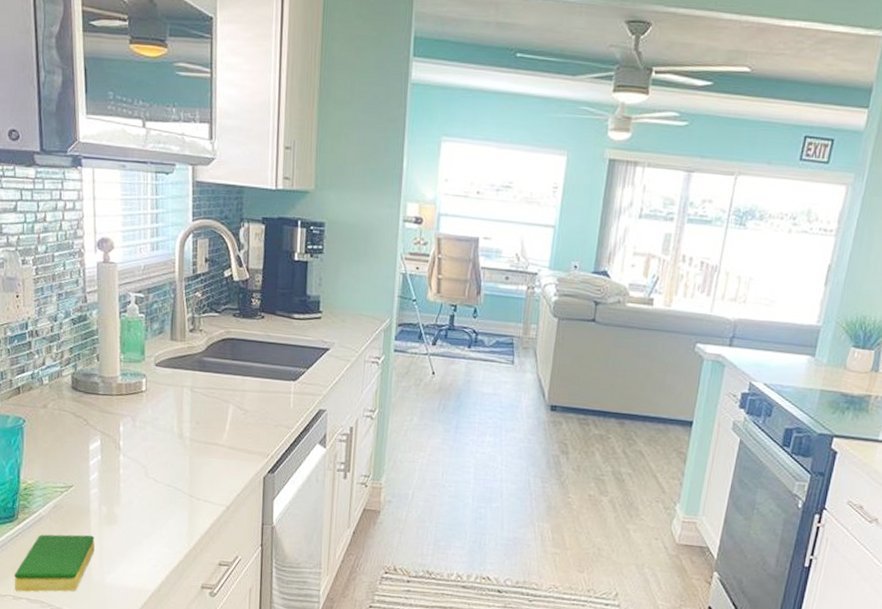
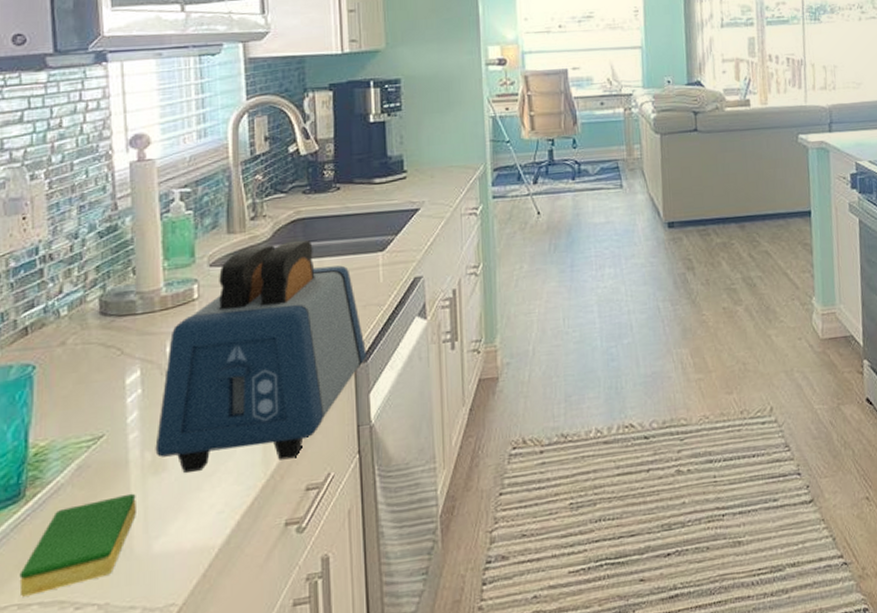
toaster: none [109,355,274,538] -> present [155,240,366,473]

